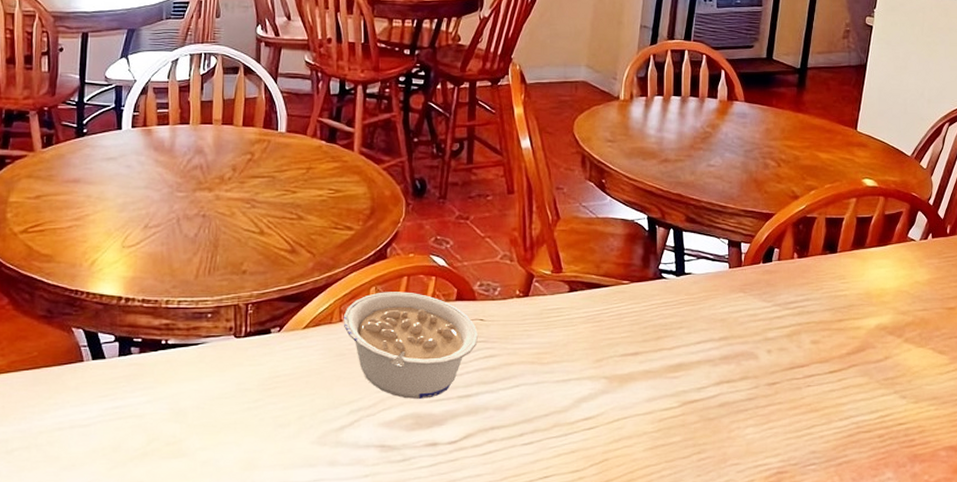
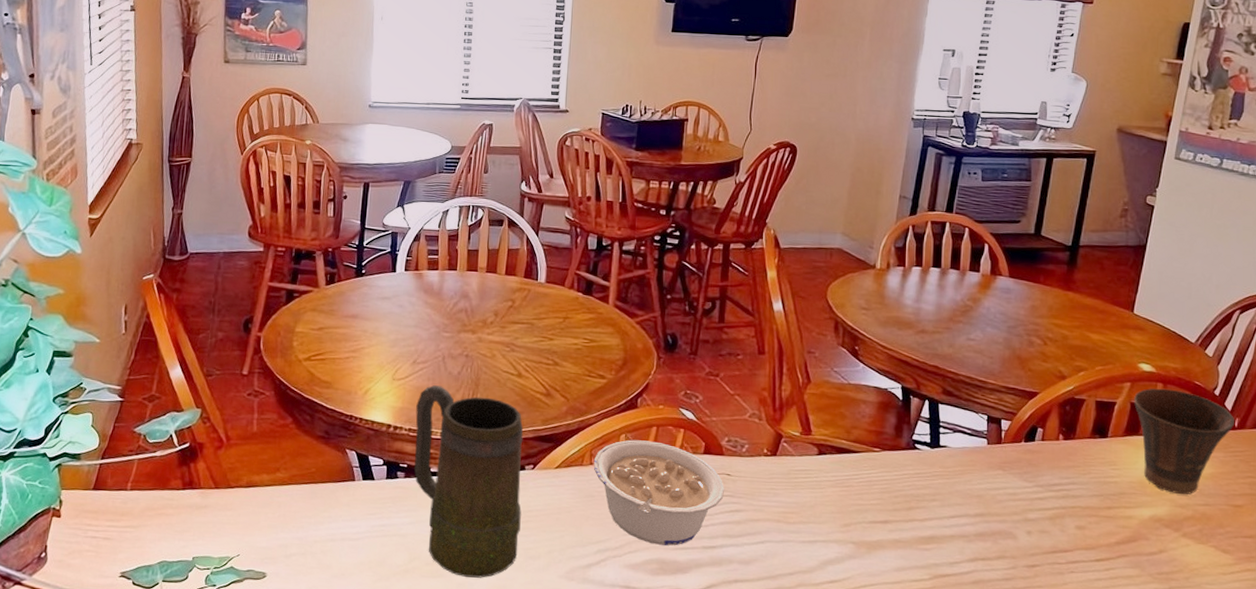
mug: none [149,250,268,454] -> present [414,385,524,578]
cup: none [860,202,947,302] -> present [1134,388,1235,495]

